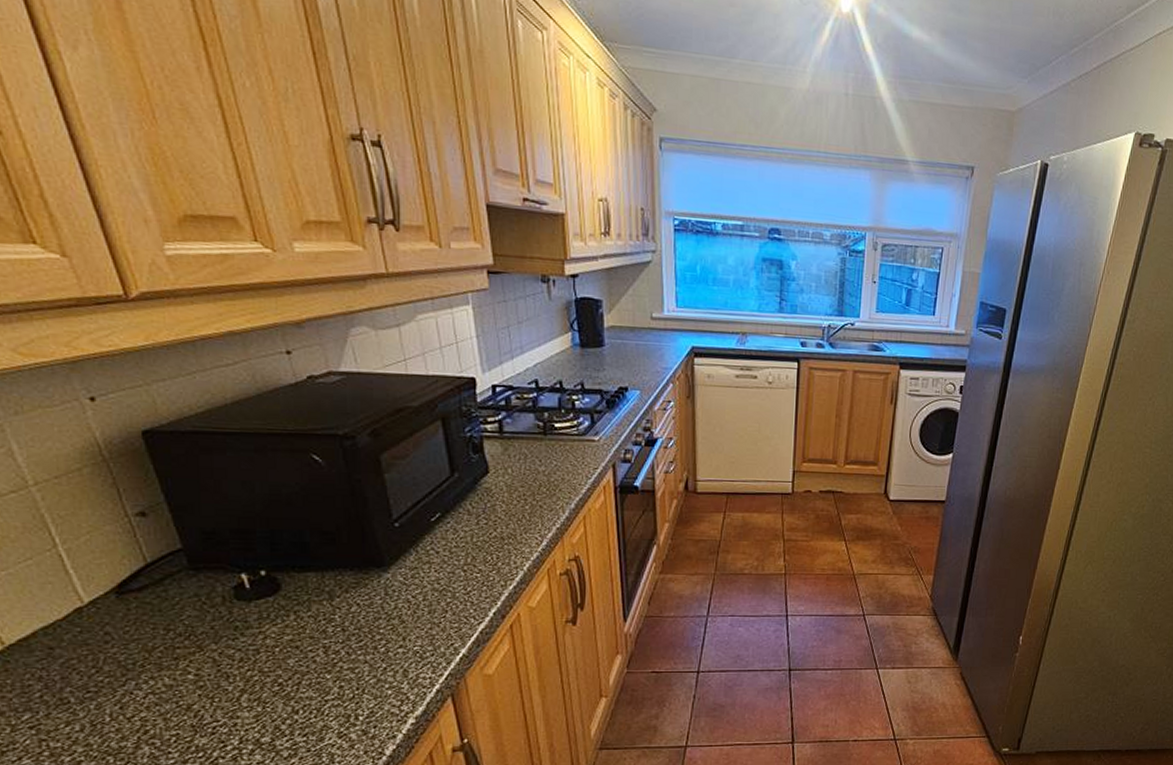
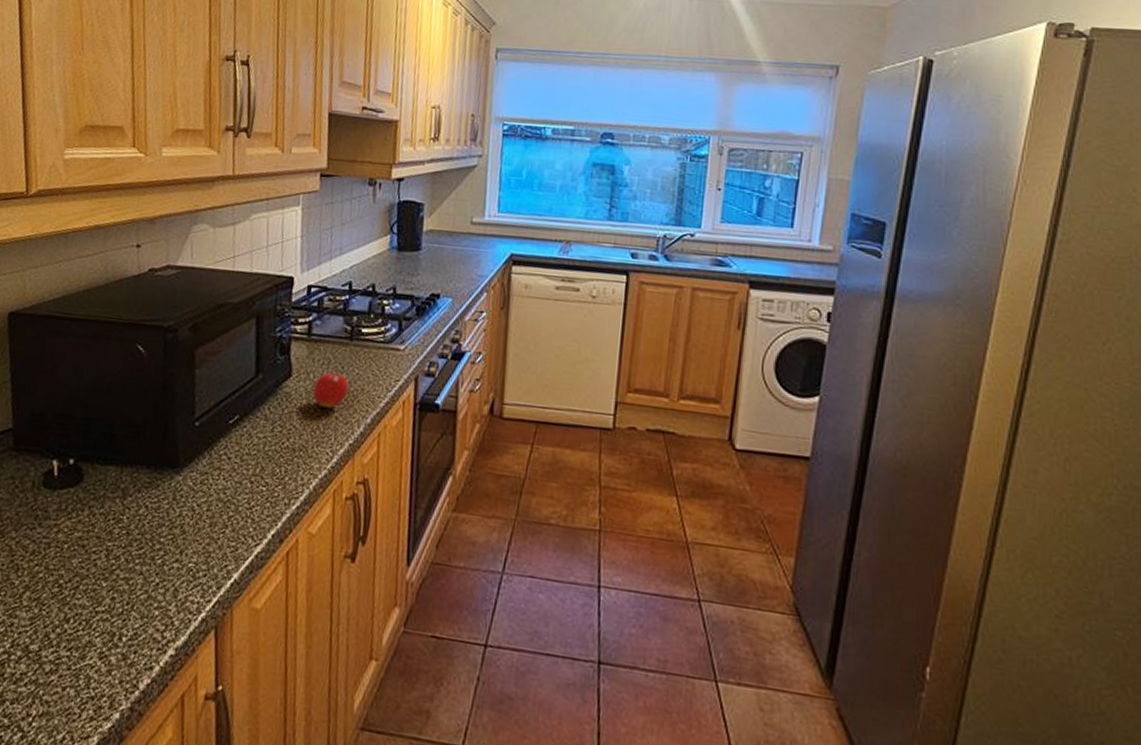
fruit: none [514,463,549,498] -> present [313,369,349,408]

